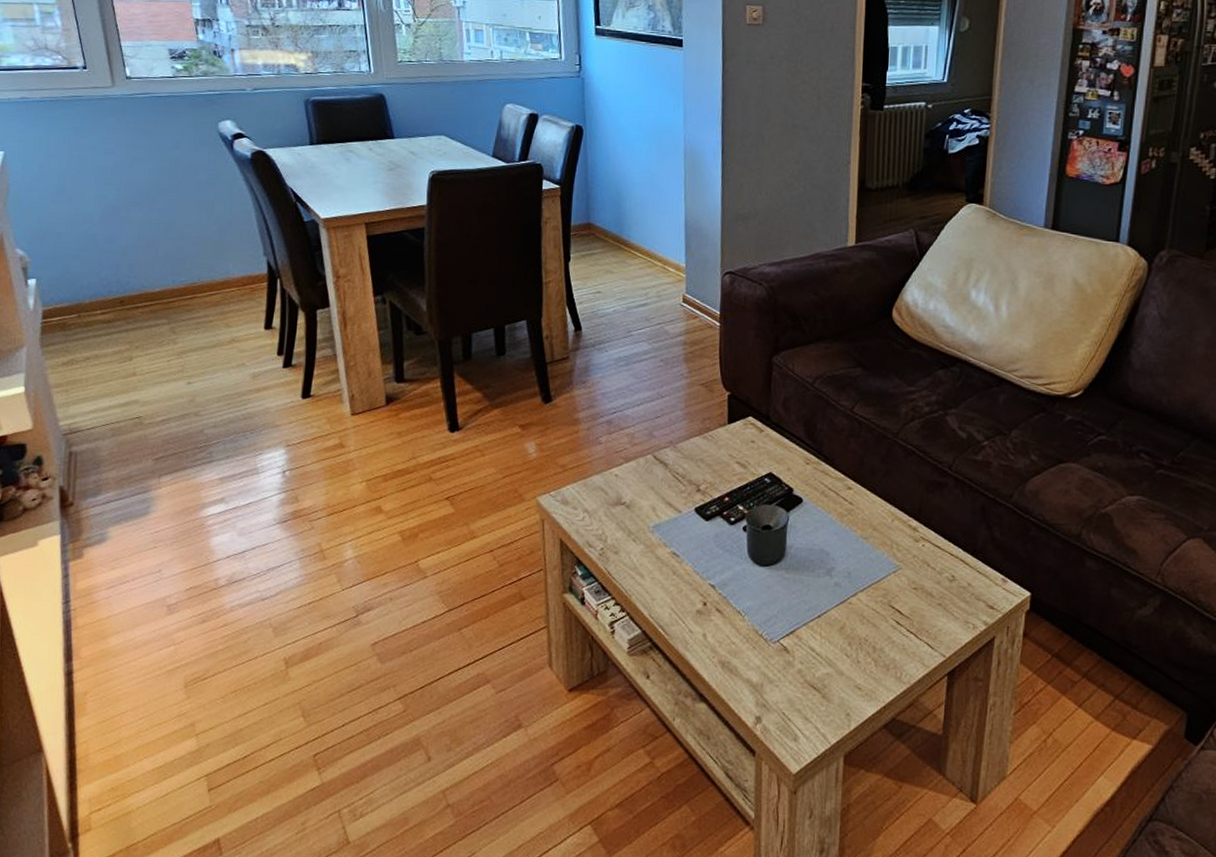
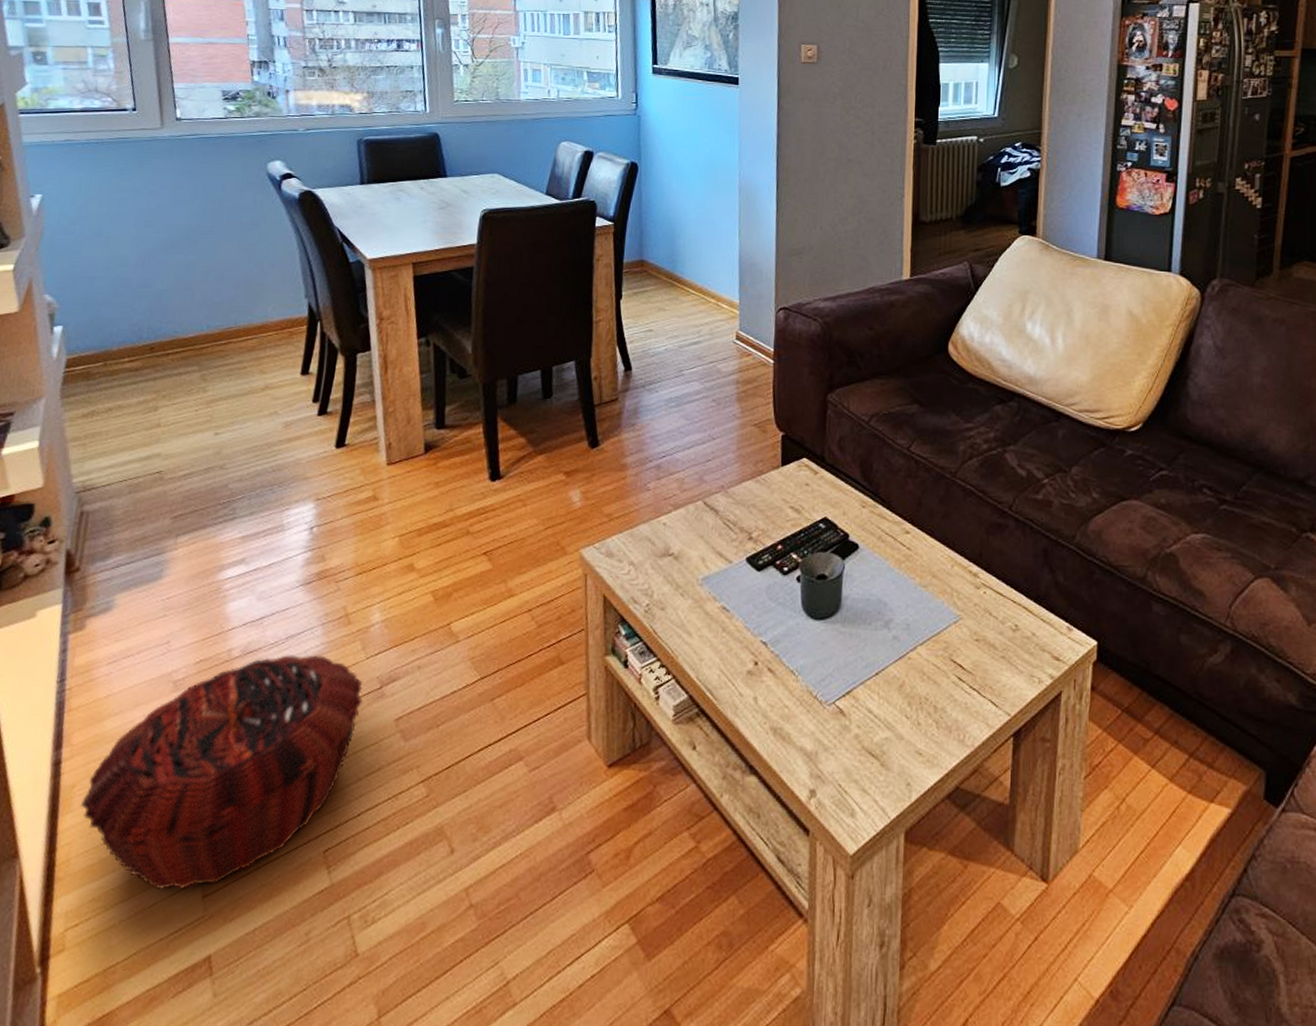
woven basket: none [93,585,341,783] -> present [80,655,363,890]

